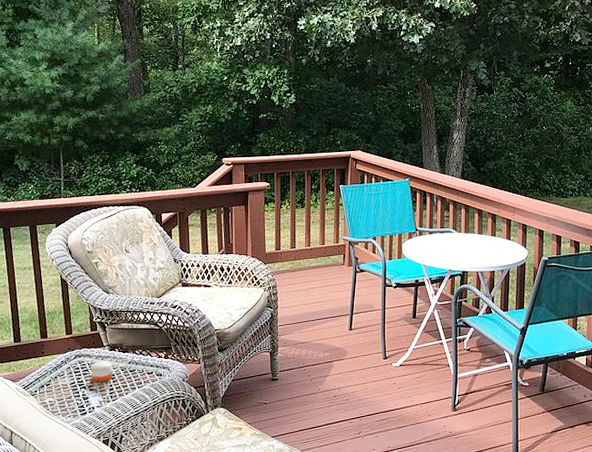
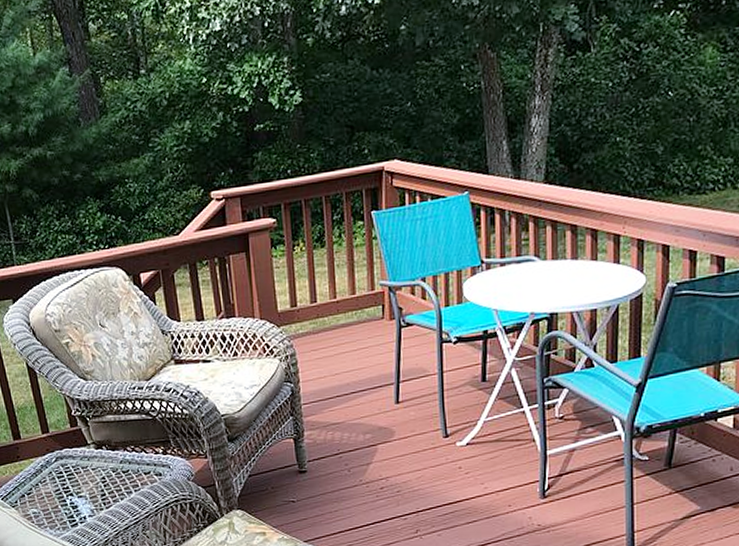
candle: present [91,361,113,382] -> none [76,462,103,487]

